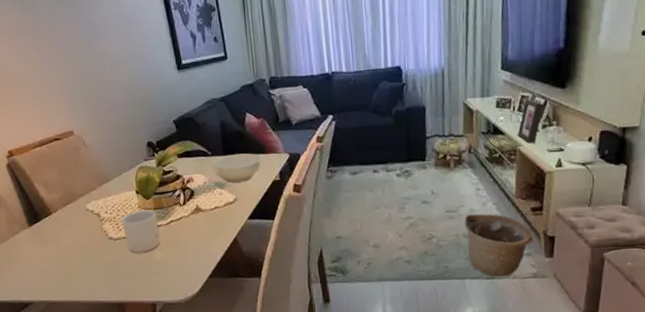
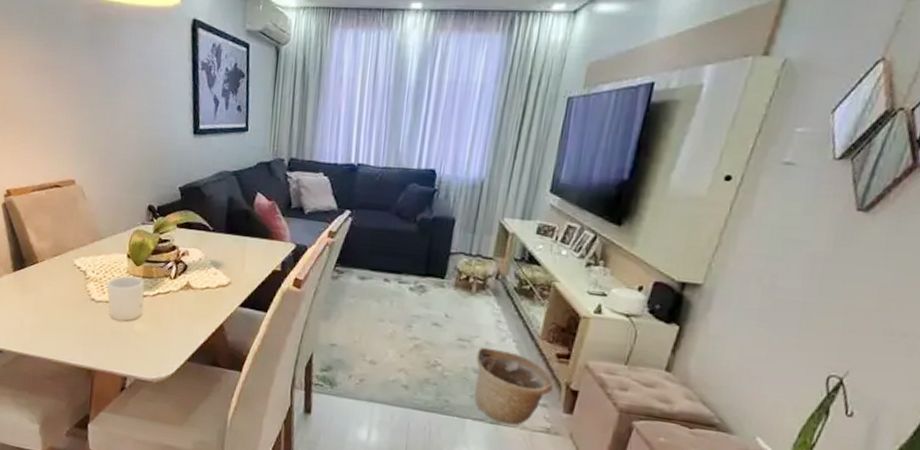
bowl: present [211,153,262,183] -> none [210,234,266,266]
picture frame: present [517,99,544,143] -> none [555,231,593,281]

